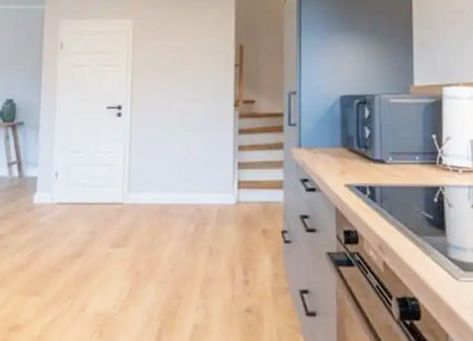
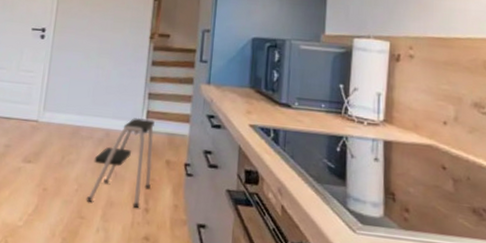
step stool: none [182,188,249,281] -> present [86,117,155,208]

